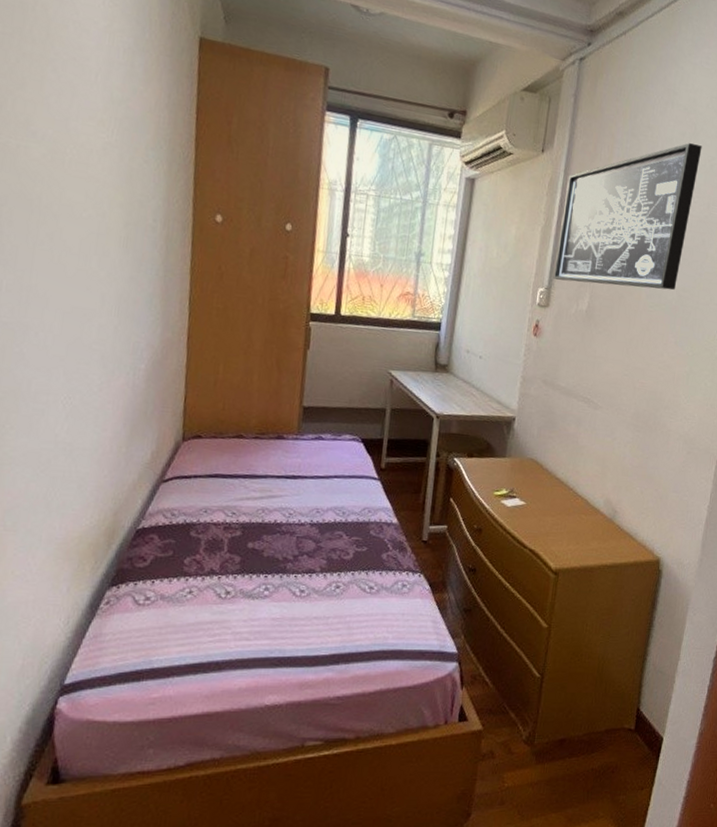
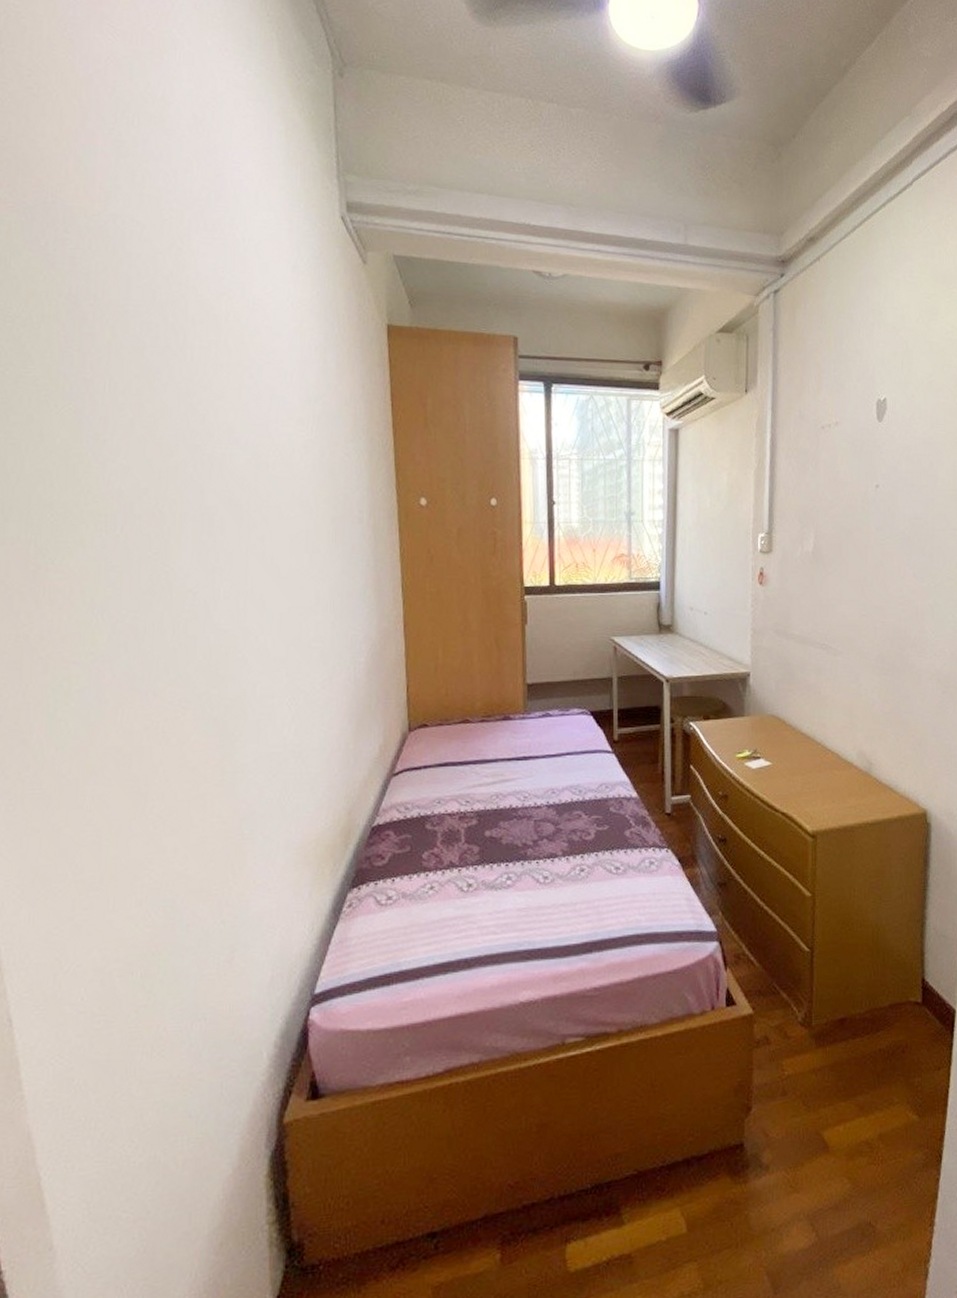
wall art: present [553,143,702,290] -> none [772,362,917,523]

